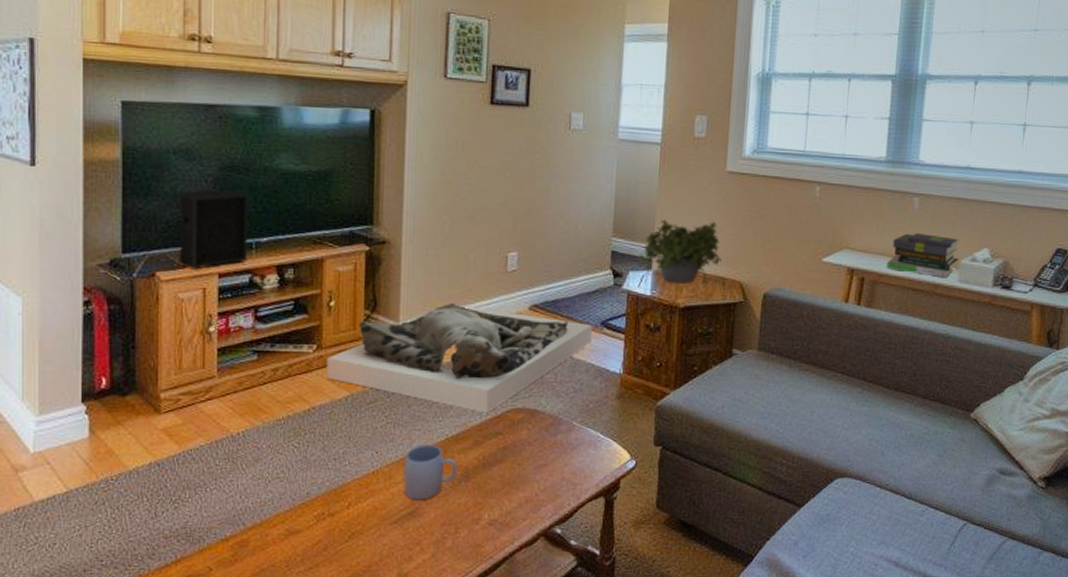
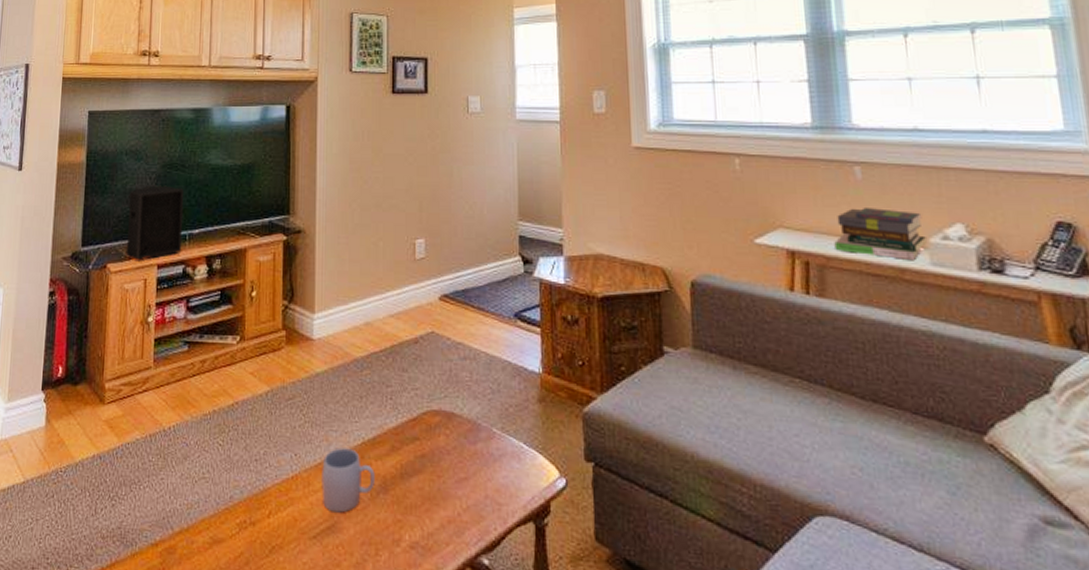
dog bed: present [326,302,592,413] -> none [248,292,506,415]
potted plant: present [636,219,721,287] -> none [546,200,638,274]

